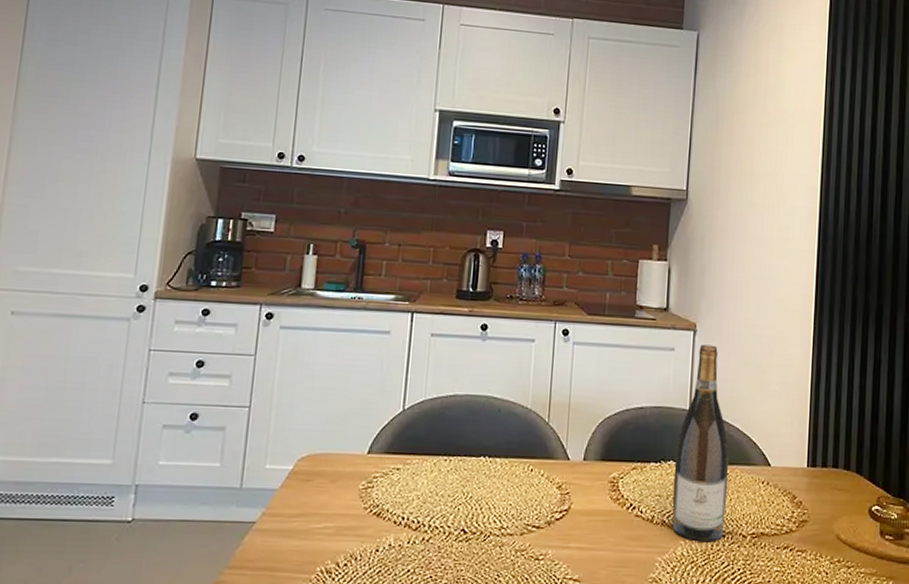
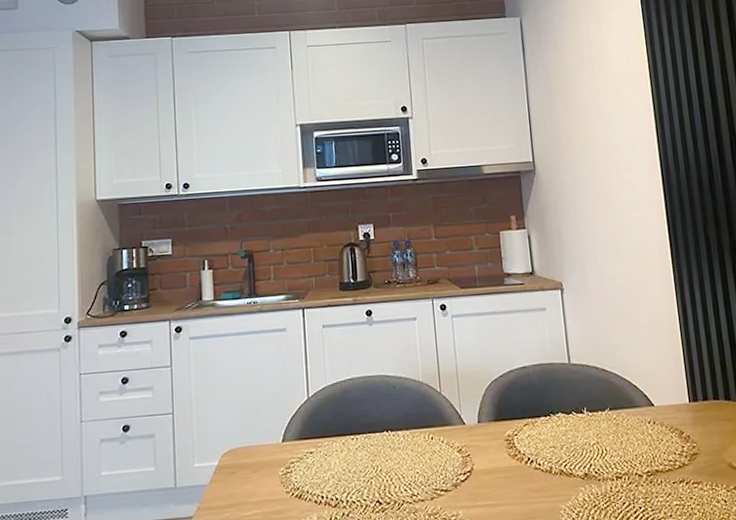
wine bottle: present [672,344,730,541] -> none [561,300,620,485]

